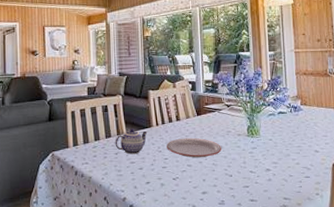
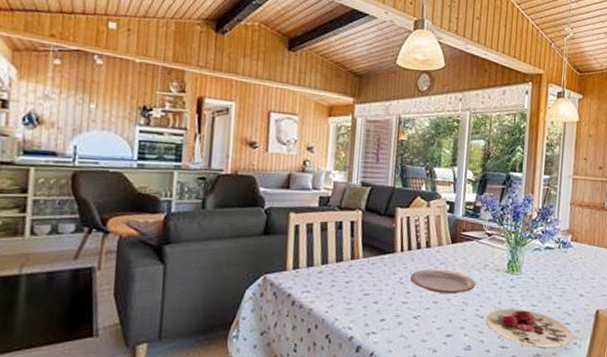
teapot: present [115,128,148,155] -> none [347,252,389,285]
plate: none [234,167,314,199] -> present [486,309,573,347]

